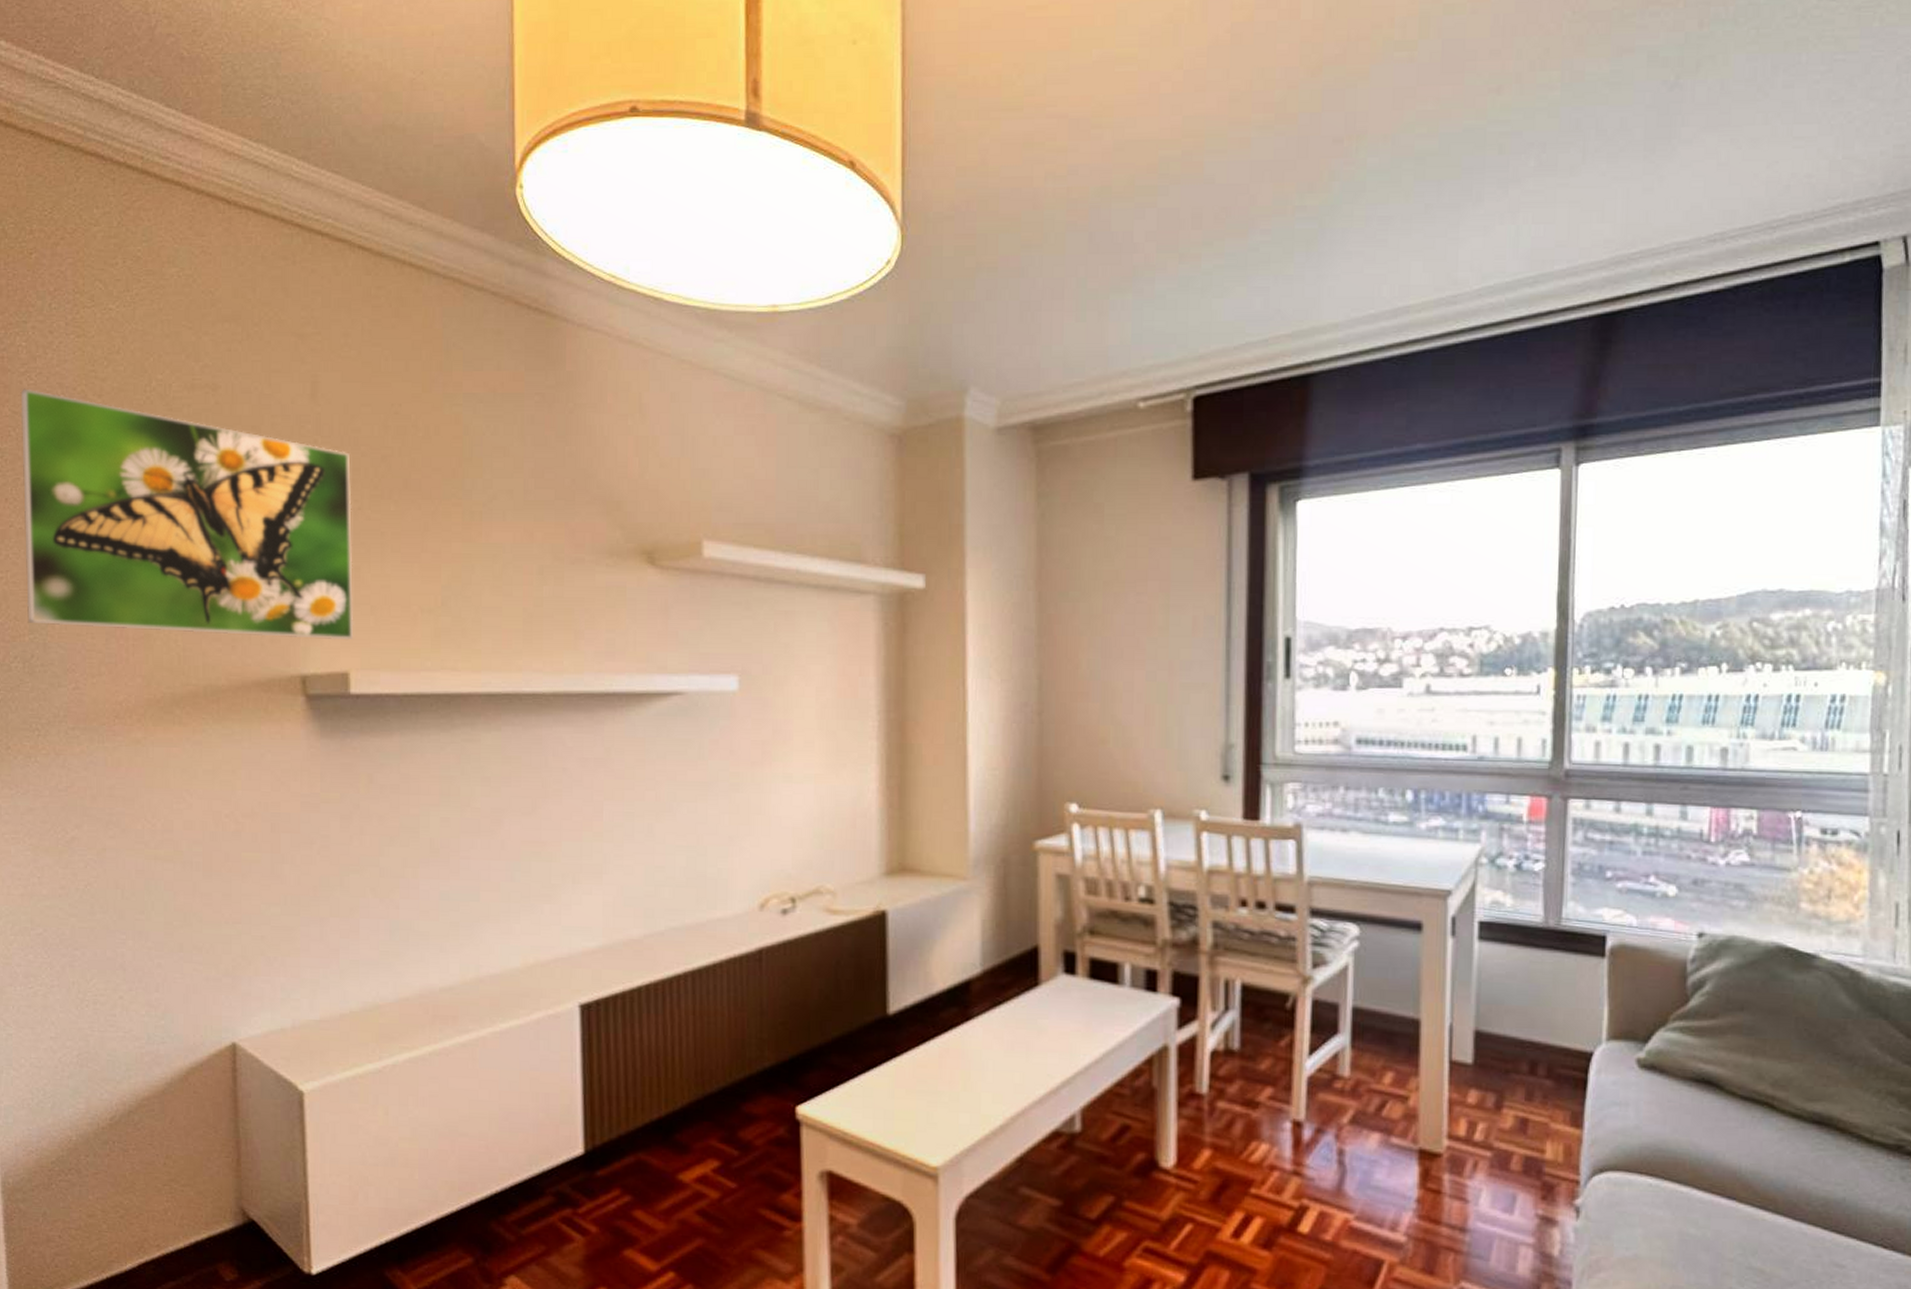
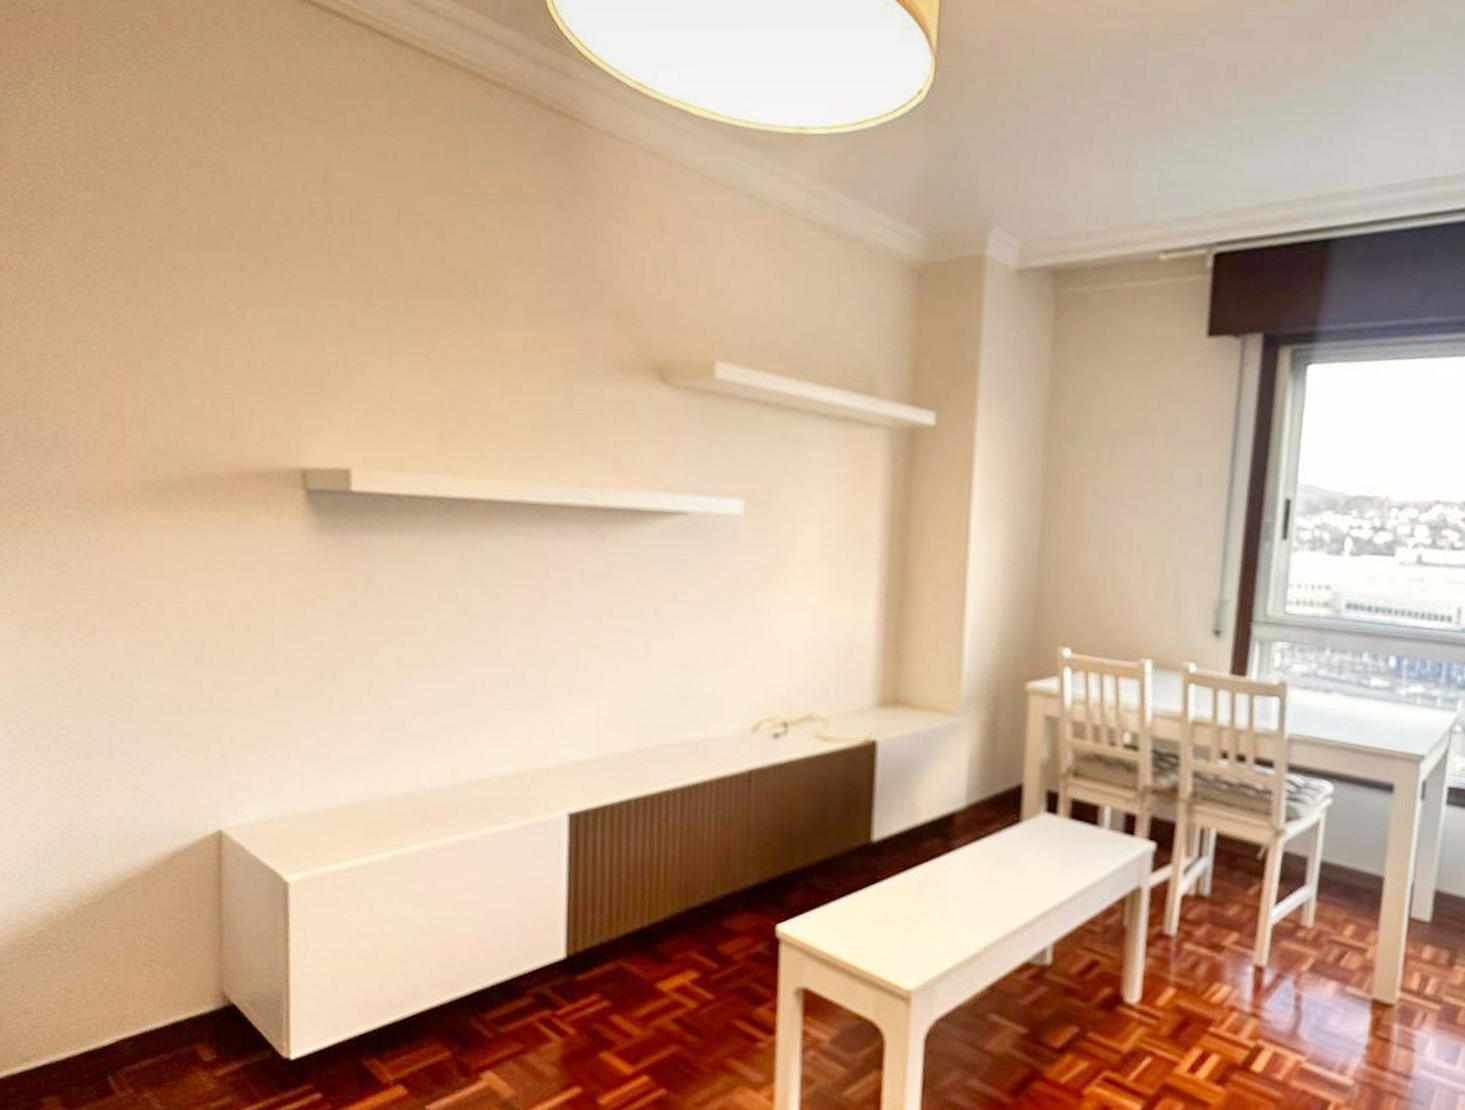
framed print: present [20,388,354,640] -> none [19,153,362,436]

